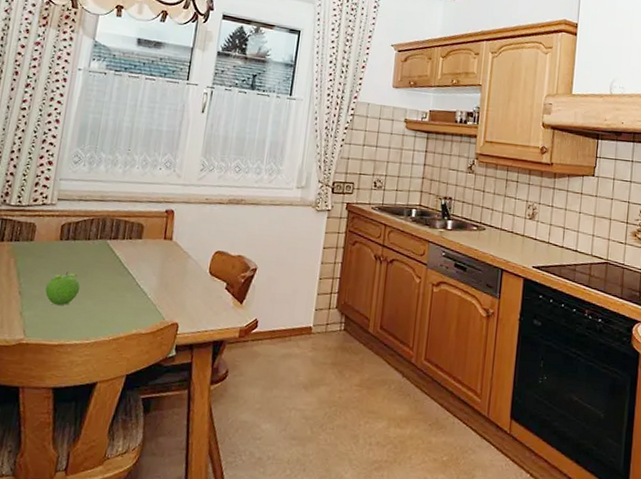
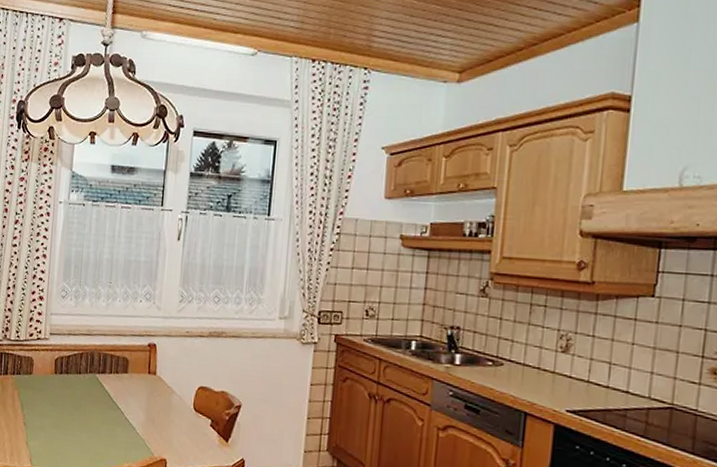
fruit: present [45,271,81,306] -> none [45,404,76,438]

